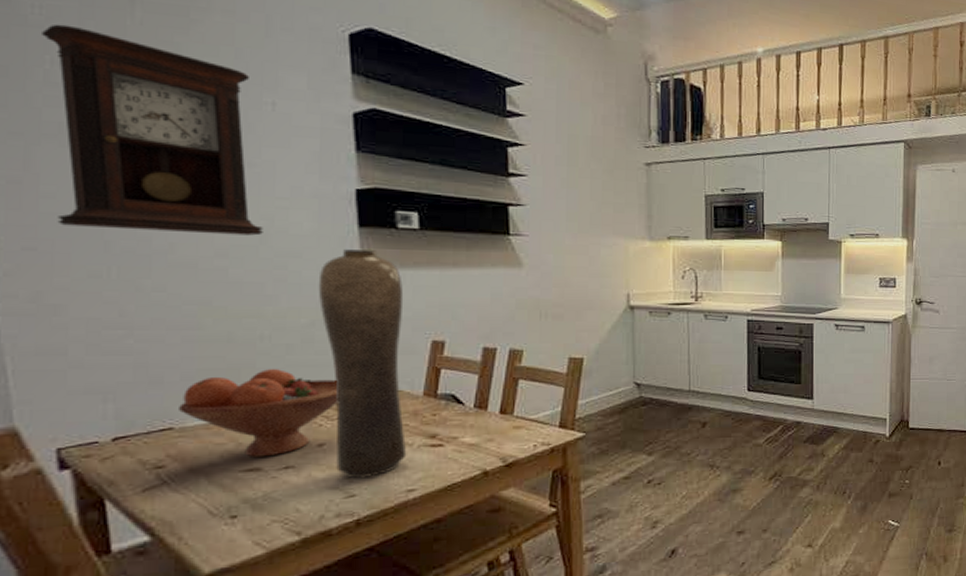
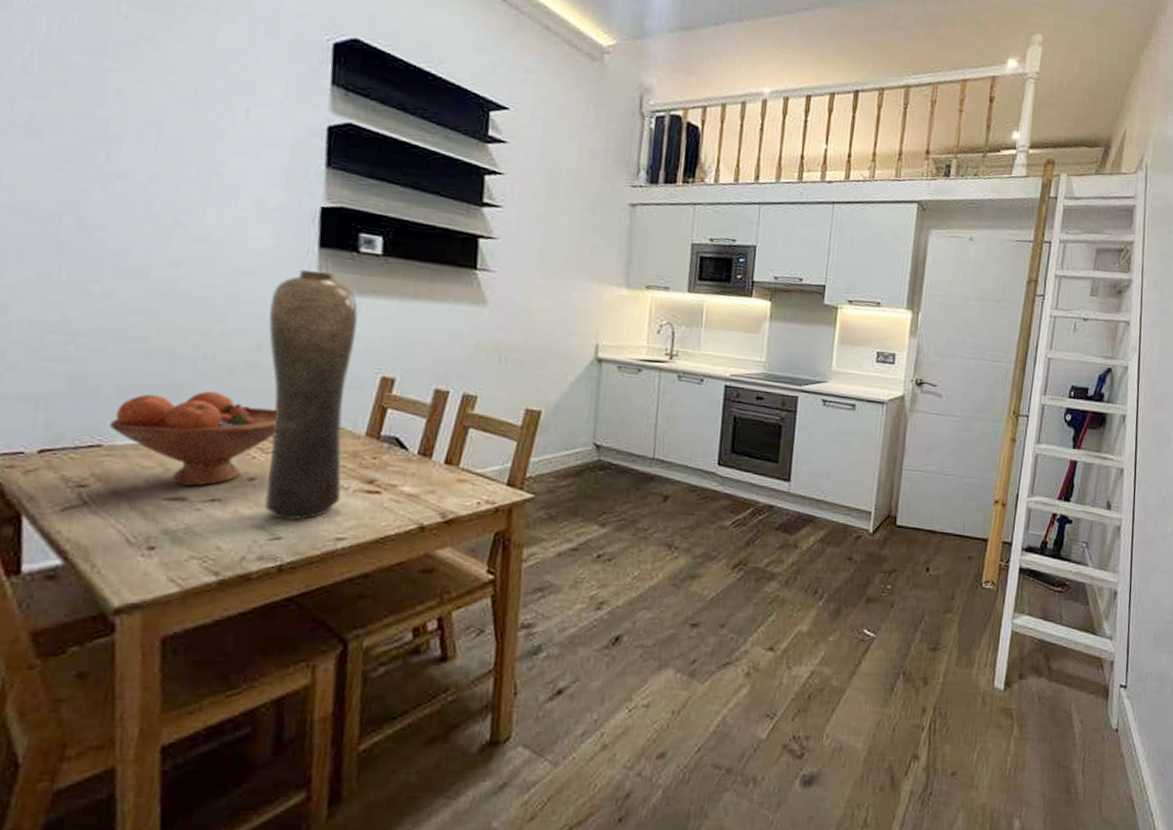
pendulum clock: present [40,24,263,236] -> none [14,12,227,248]

